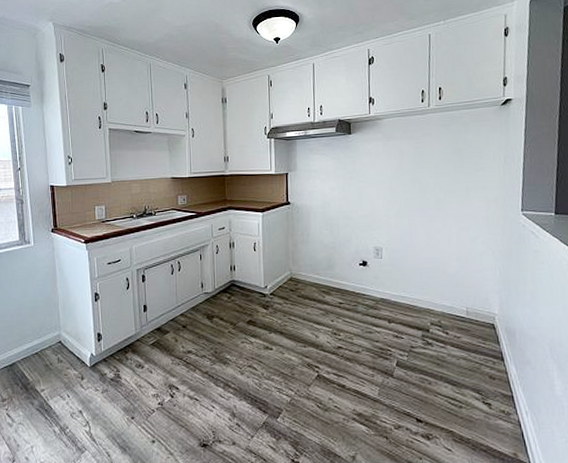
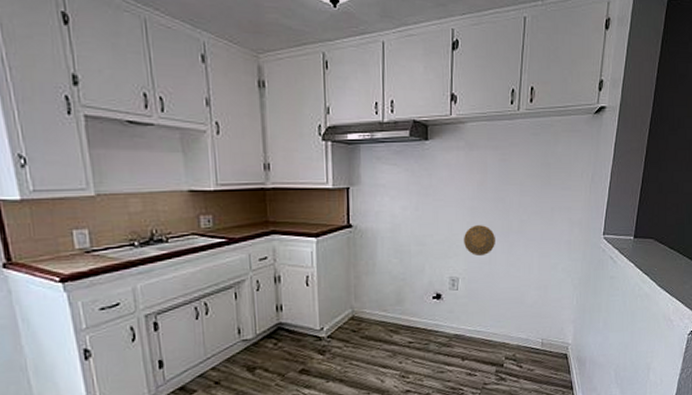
decorative plate: none [384,202,415,230] -> present [463,225,495,257]

